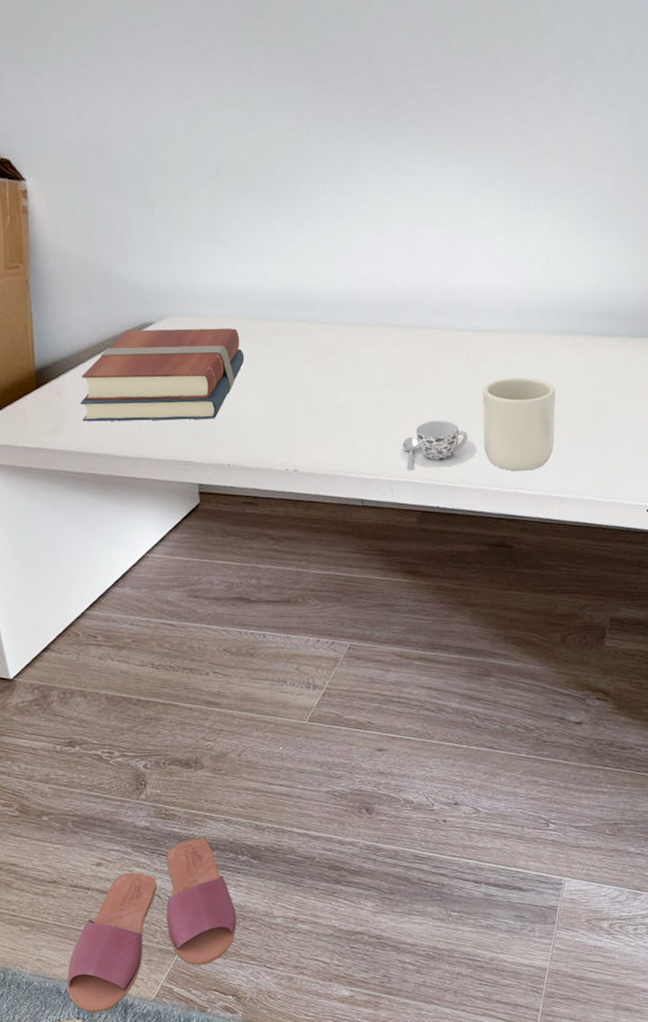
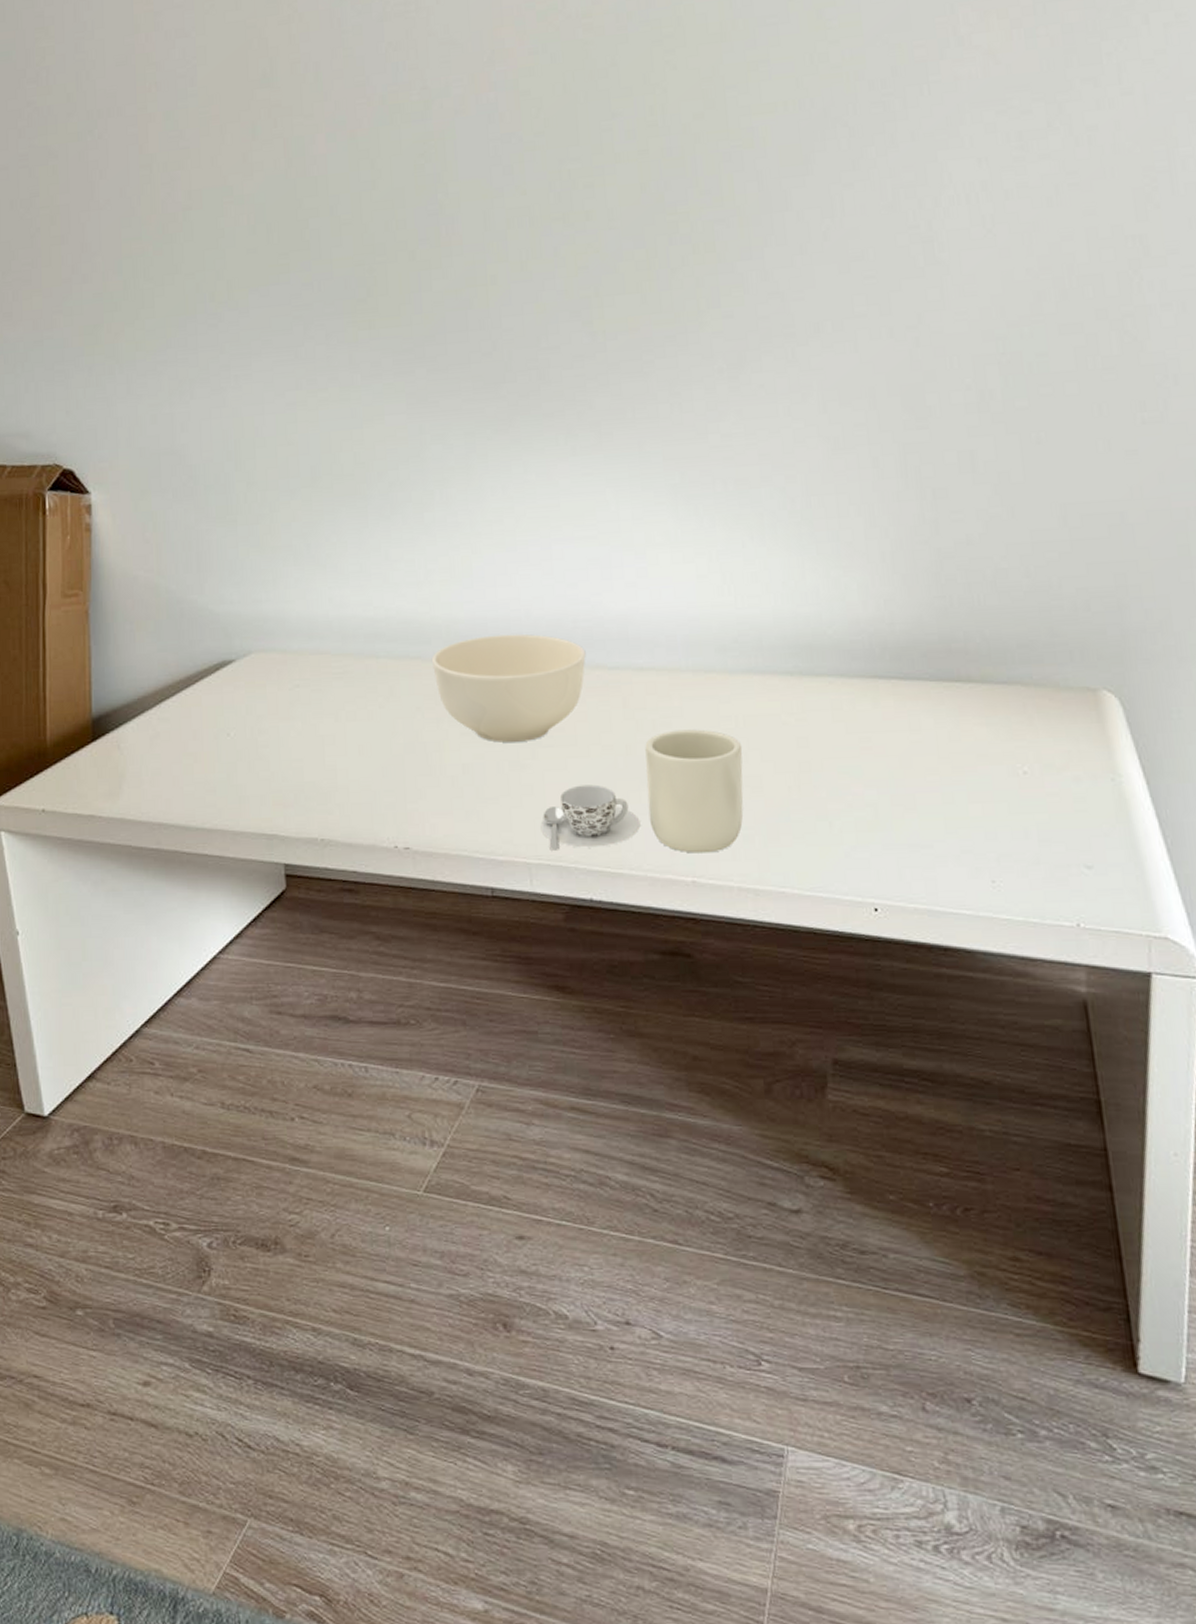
slippers: present [66,838,237,1013] -> none [98,1353,327,1607]
books: present [80,328,245,422] -> none [143,666,344,784]
bowl: none [315,302,439,388] -> present [431,634,586,743]

